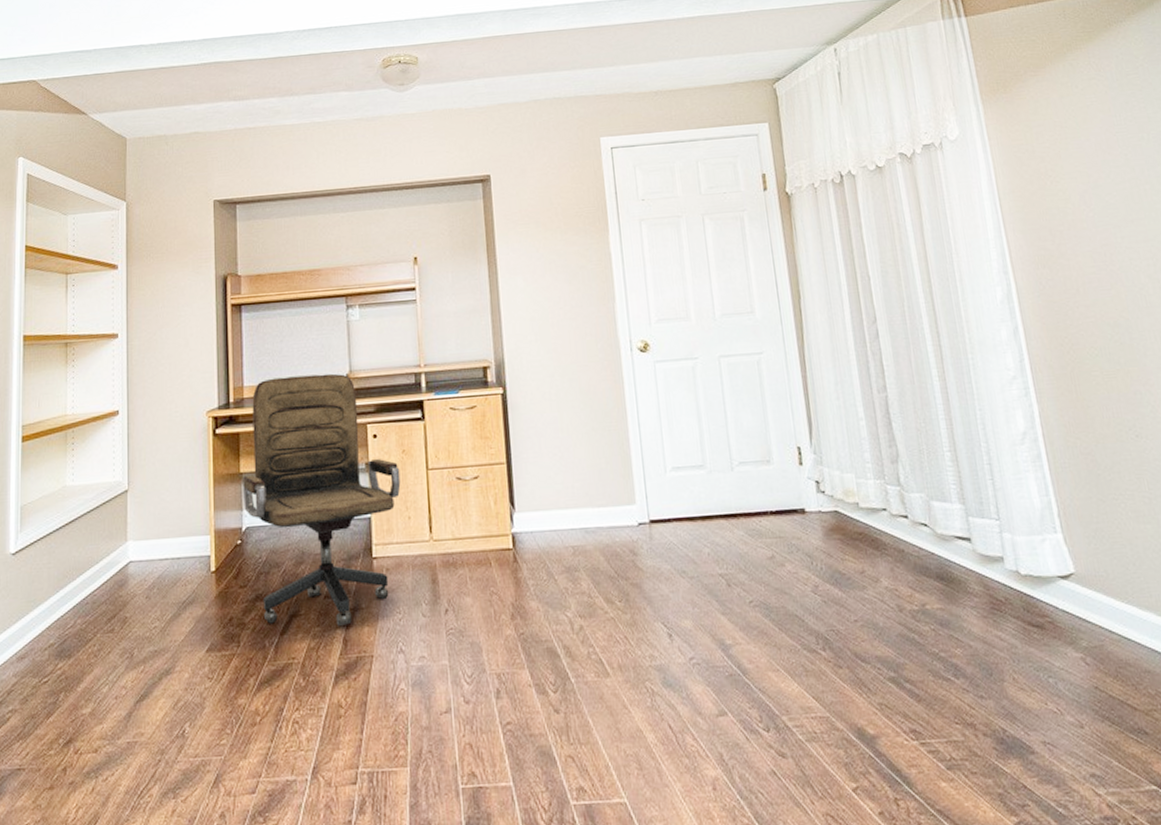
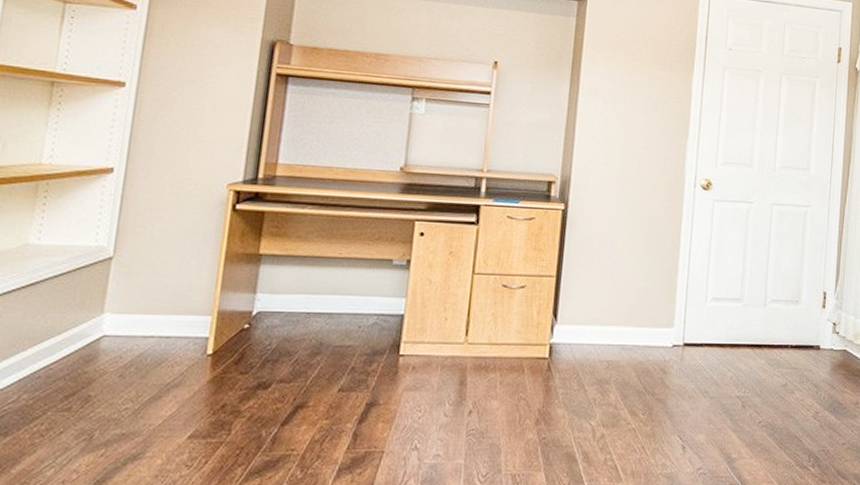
office chair: present [243,373,401,626] -> none [258,159,444,420]

